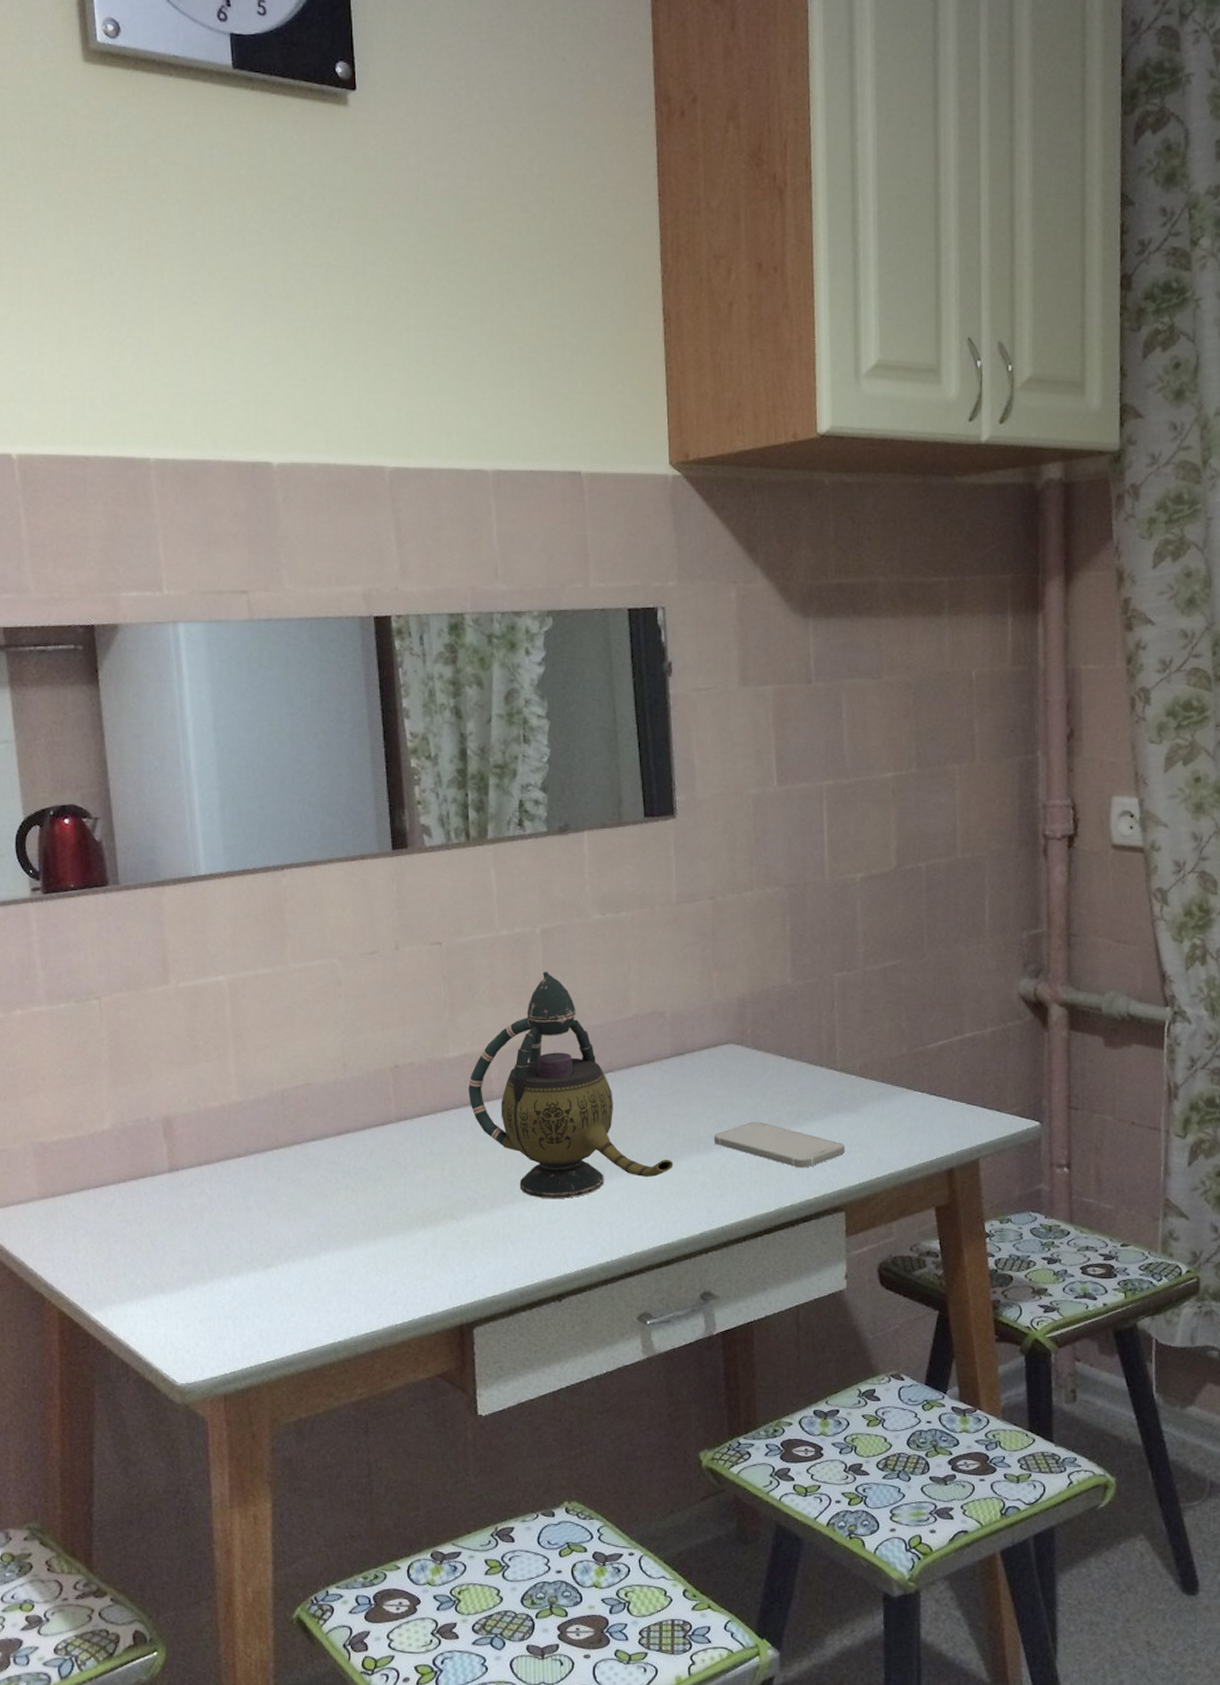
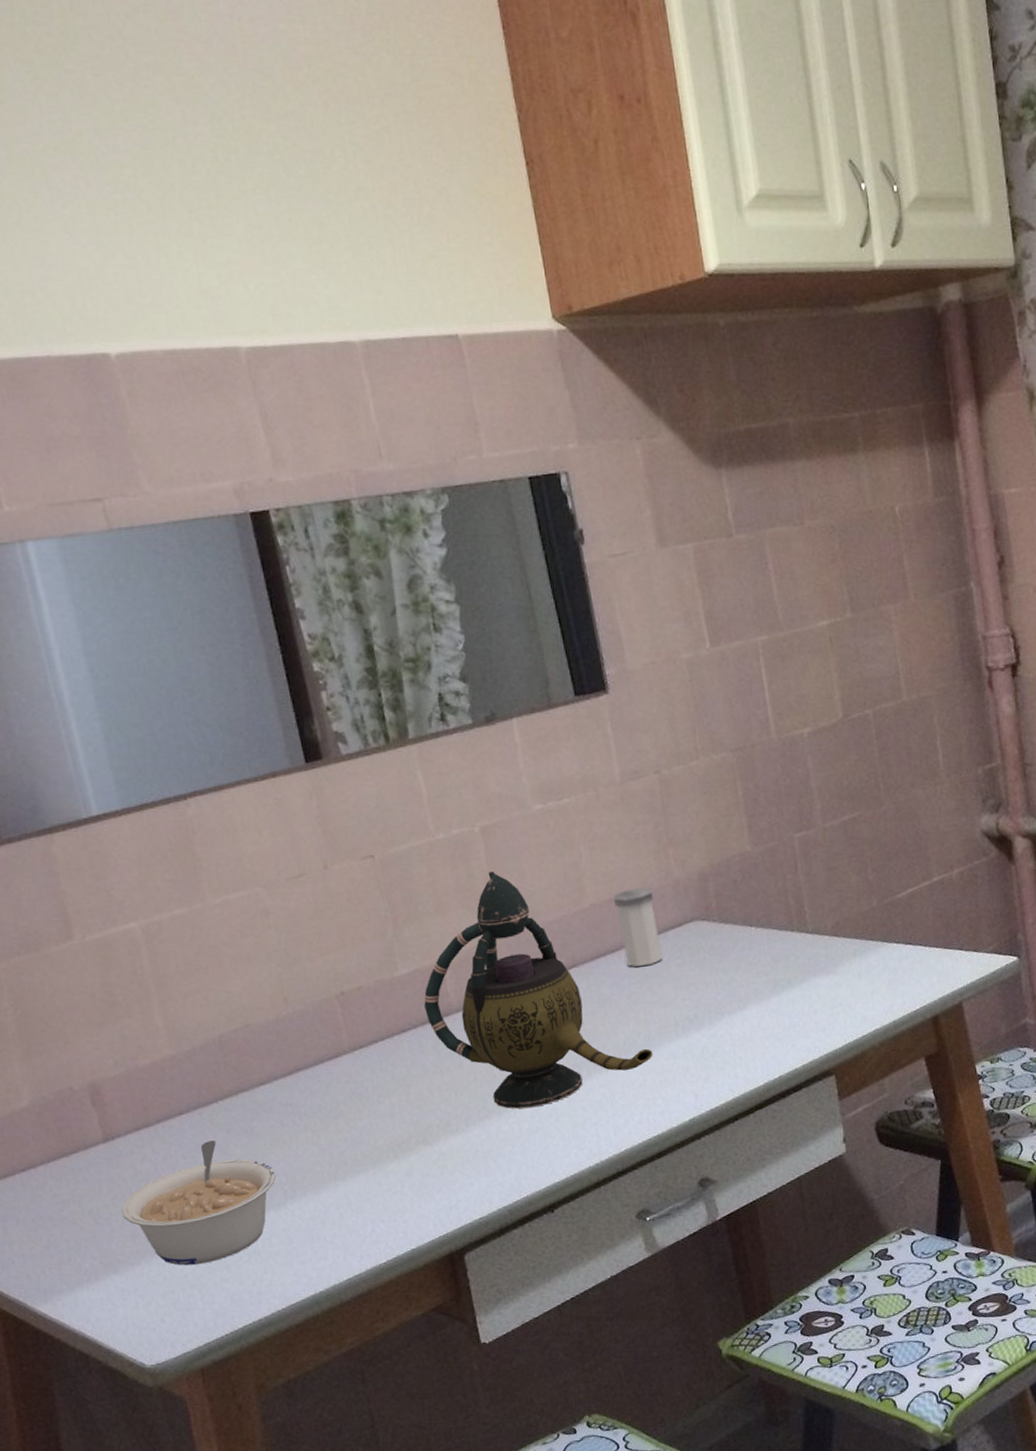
legume: none [175,1185,315,1297] -> present [120,1140,277,1266]
salt shaker: none [656,1005,694,1081] -> present [614,888,663,967]
smartphone: present [713,1122,846,1168] -> none [691,996,828,1038]

